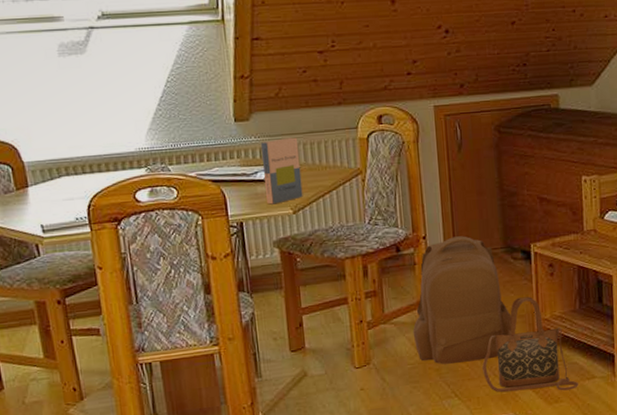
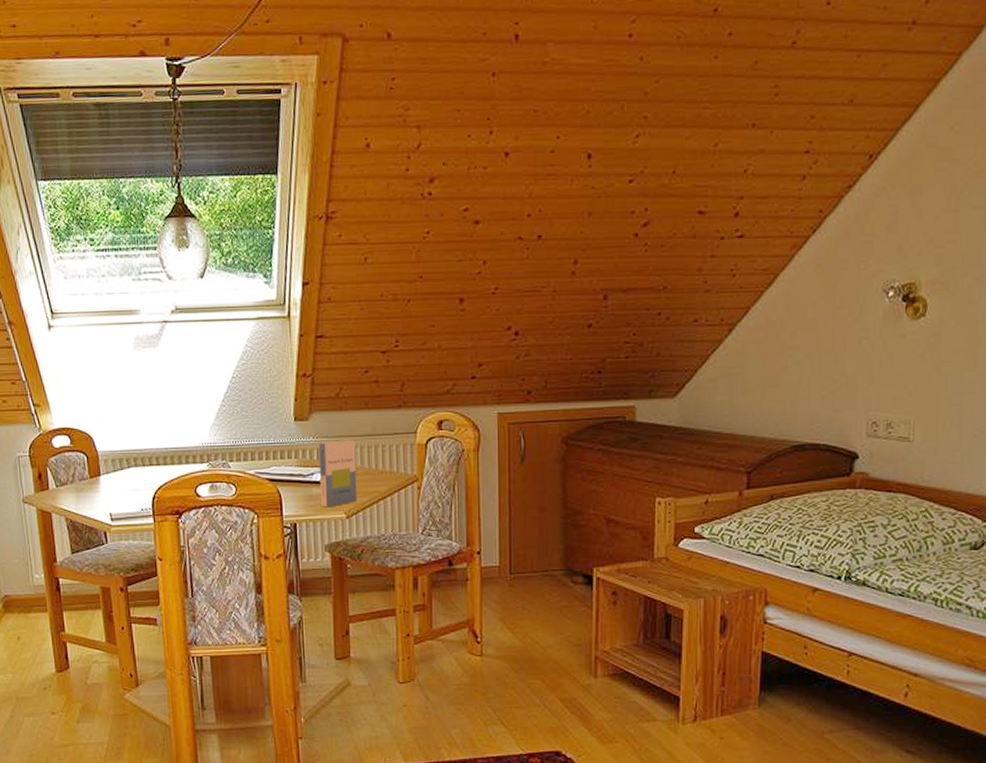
backpack: present [412,236,511,365] -> none [460,554,567,688]
handbag: present [482,297,578,392] -> none [532,625,637,731]

